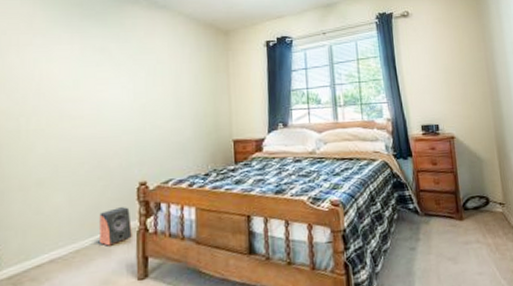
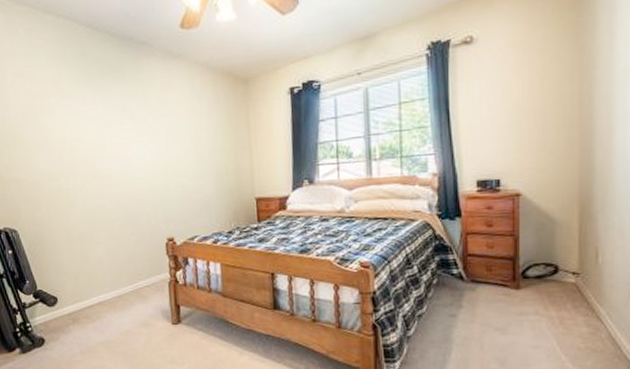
speaker: present [99,207,132,246] -> none [135,260,164,294]

